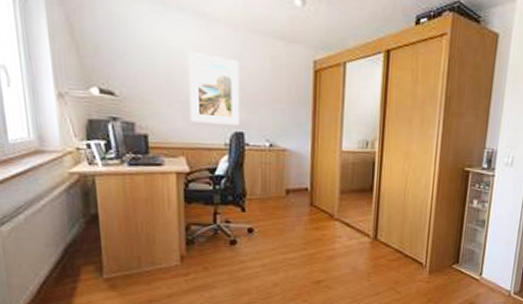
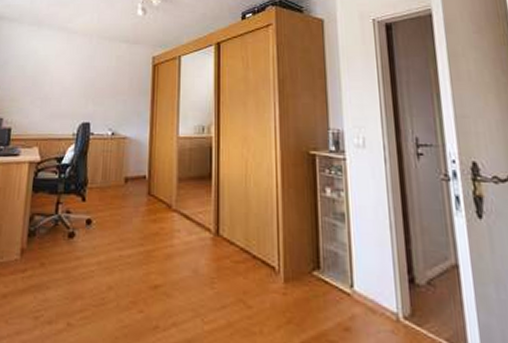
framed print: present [188,52,240,125] -> none [46,59,91,116]

